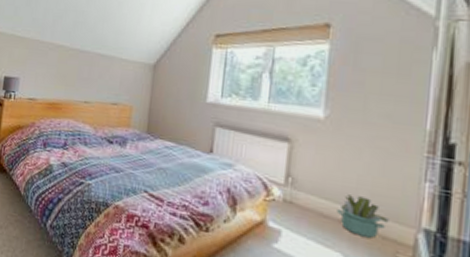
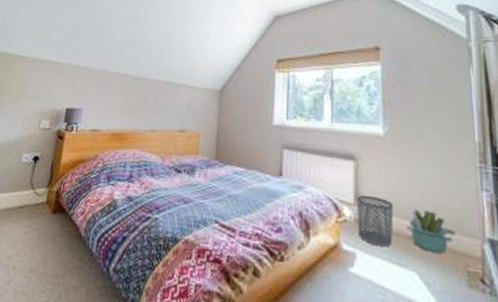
waste bin: none [285,176,326,228] -> present [357,194,394,247]

